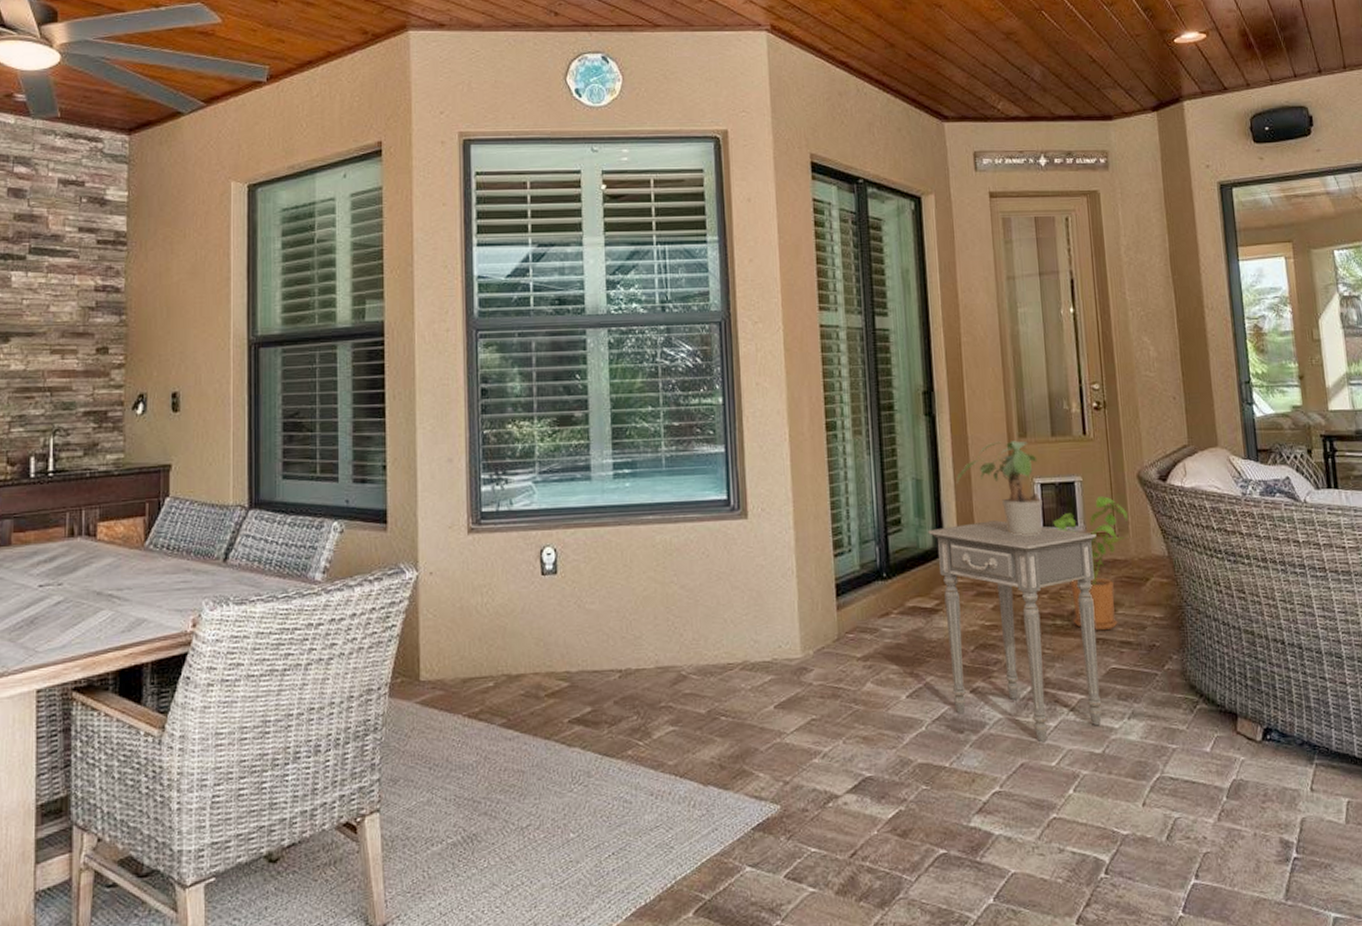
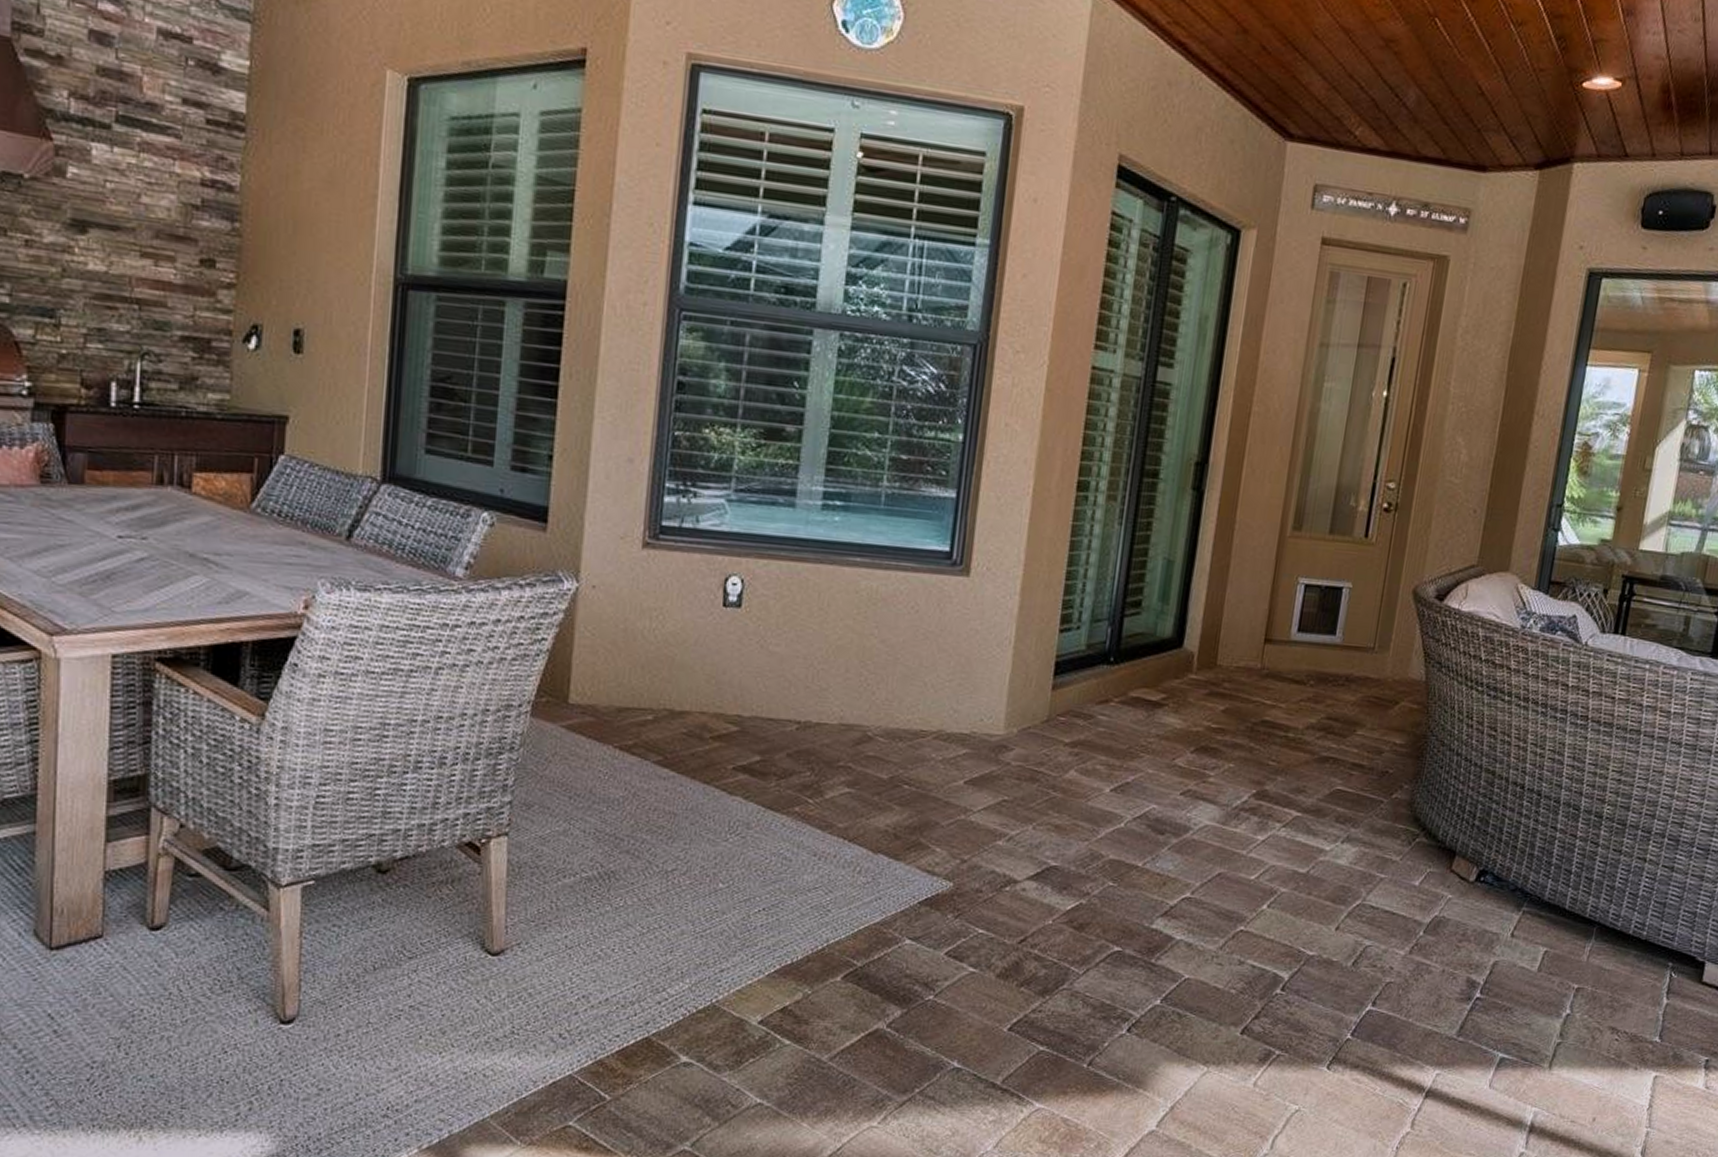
side table: present [928,520,1102,742] -> none [1160,616,1353,854]
potted plant: present [957,440,1042,535] -> none [1213,530,1308,639]
house plant: present [1053,496,1129,631] -> none [1306,607,1394,751]

